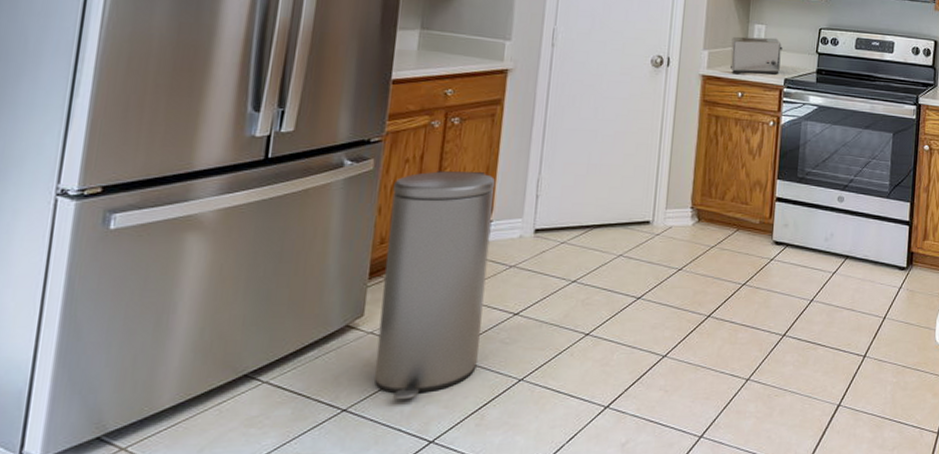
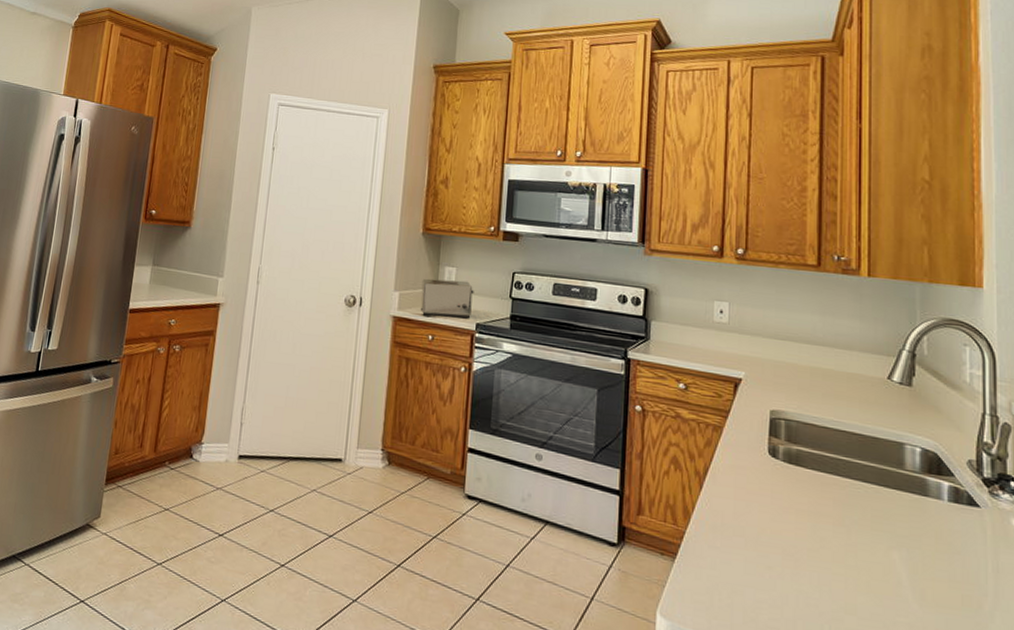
pedal bin: present [374,171,496,400] -> none [105,392,207,601]

